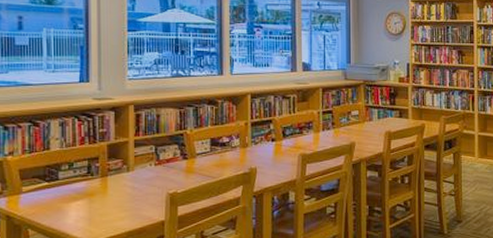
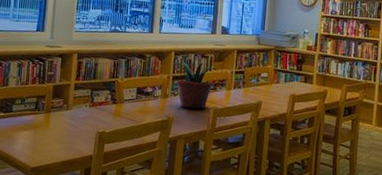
potted plant: none [251,104,301,156] -> present [173,61,217,109]

